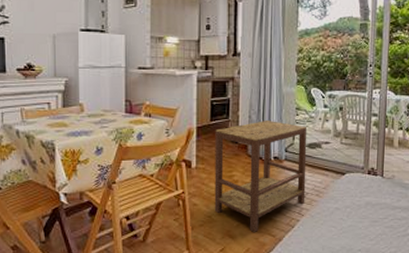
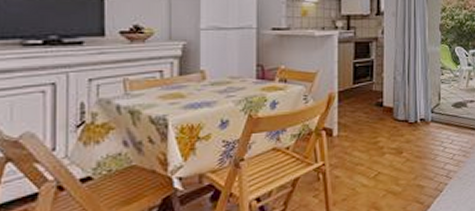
side table: present [214,121,308,233] -> none [358,81,453,202]

